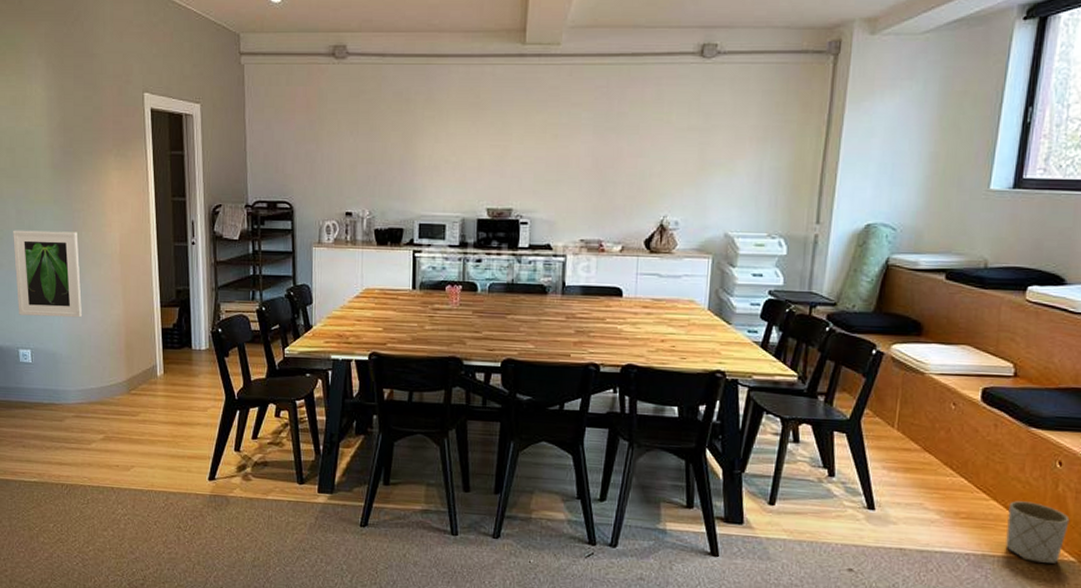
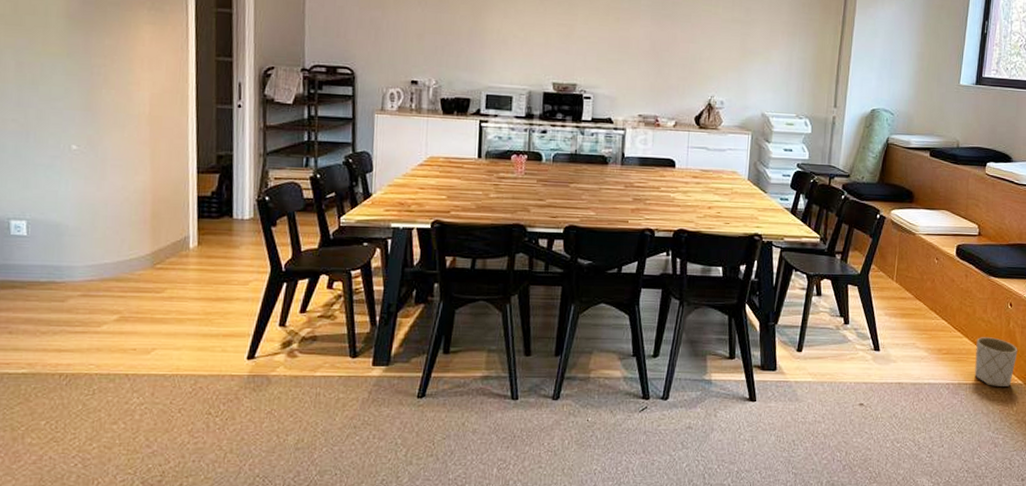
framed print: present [13,230,83,318] -> none [9,84,98,185]

